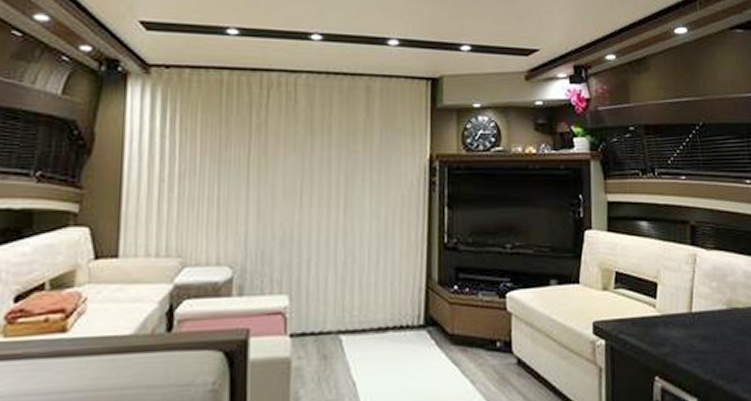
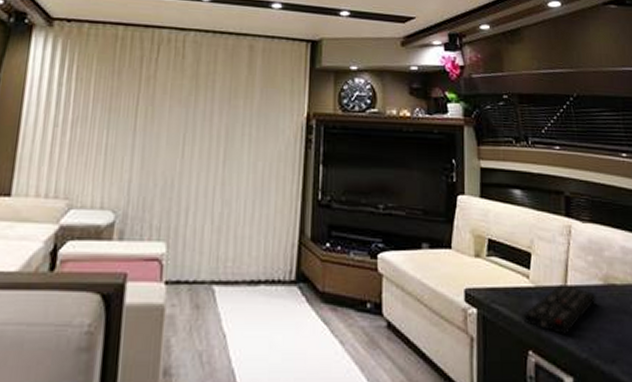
remote control: none [650,311,720,359] -> present [523,285,596,334]

